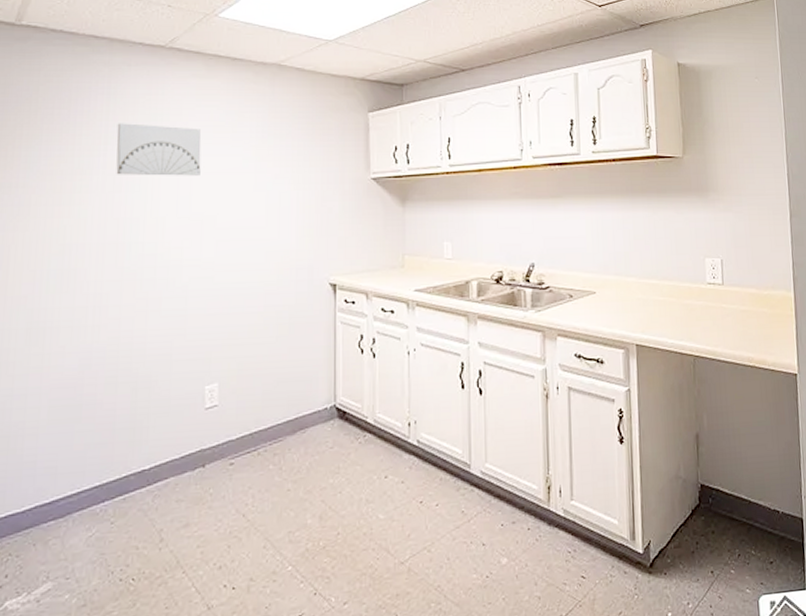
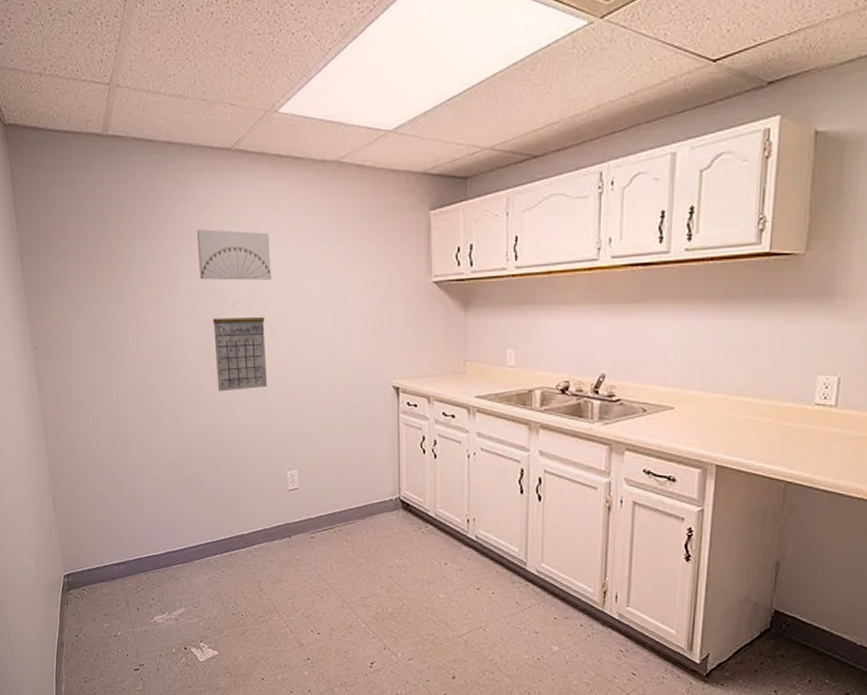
calendar: none [126,197,189,298] -> present [213,301,268,392]

